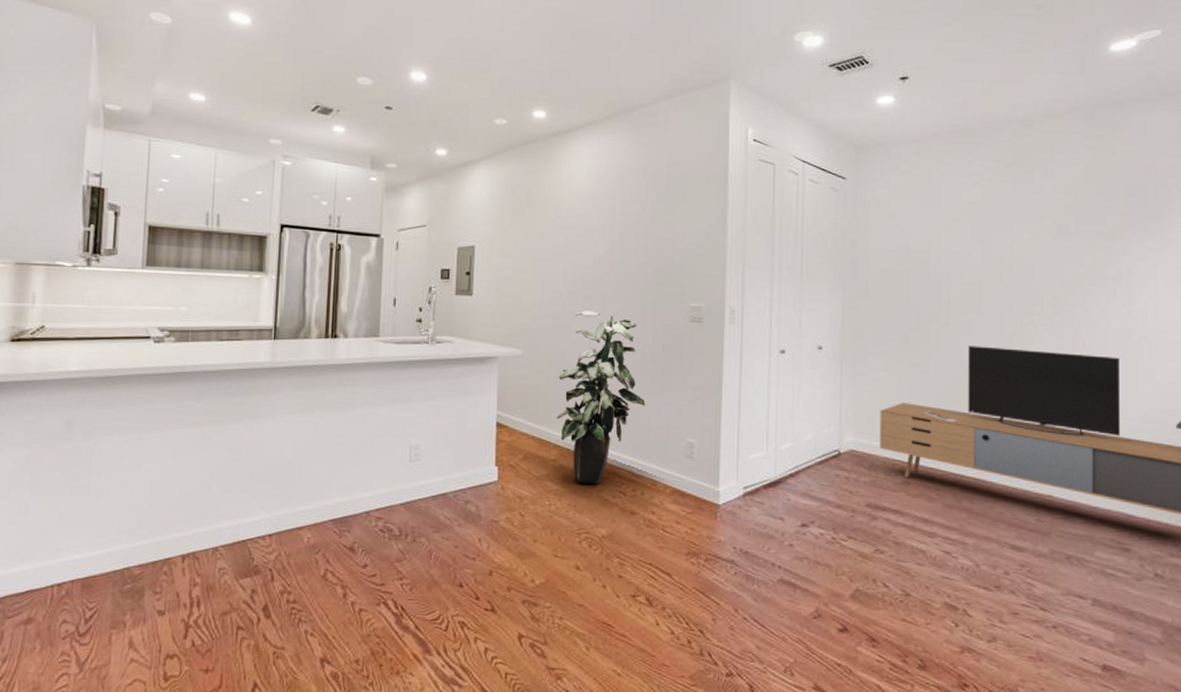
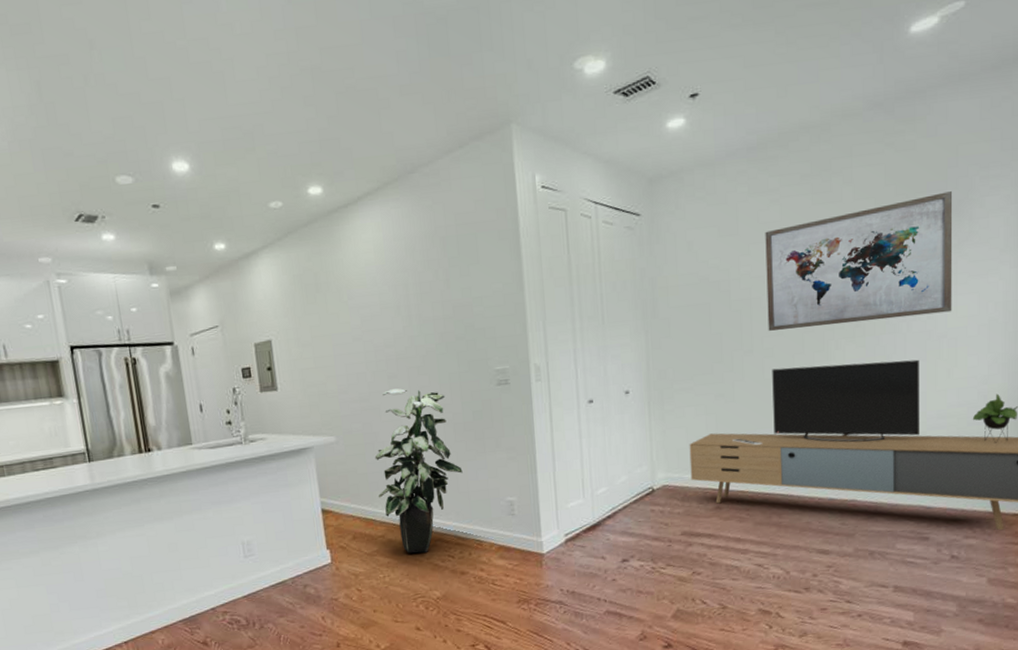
wall art: none [966,198,1153,314] -> present [765,191,953,331]

